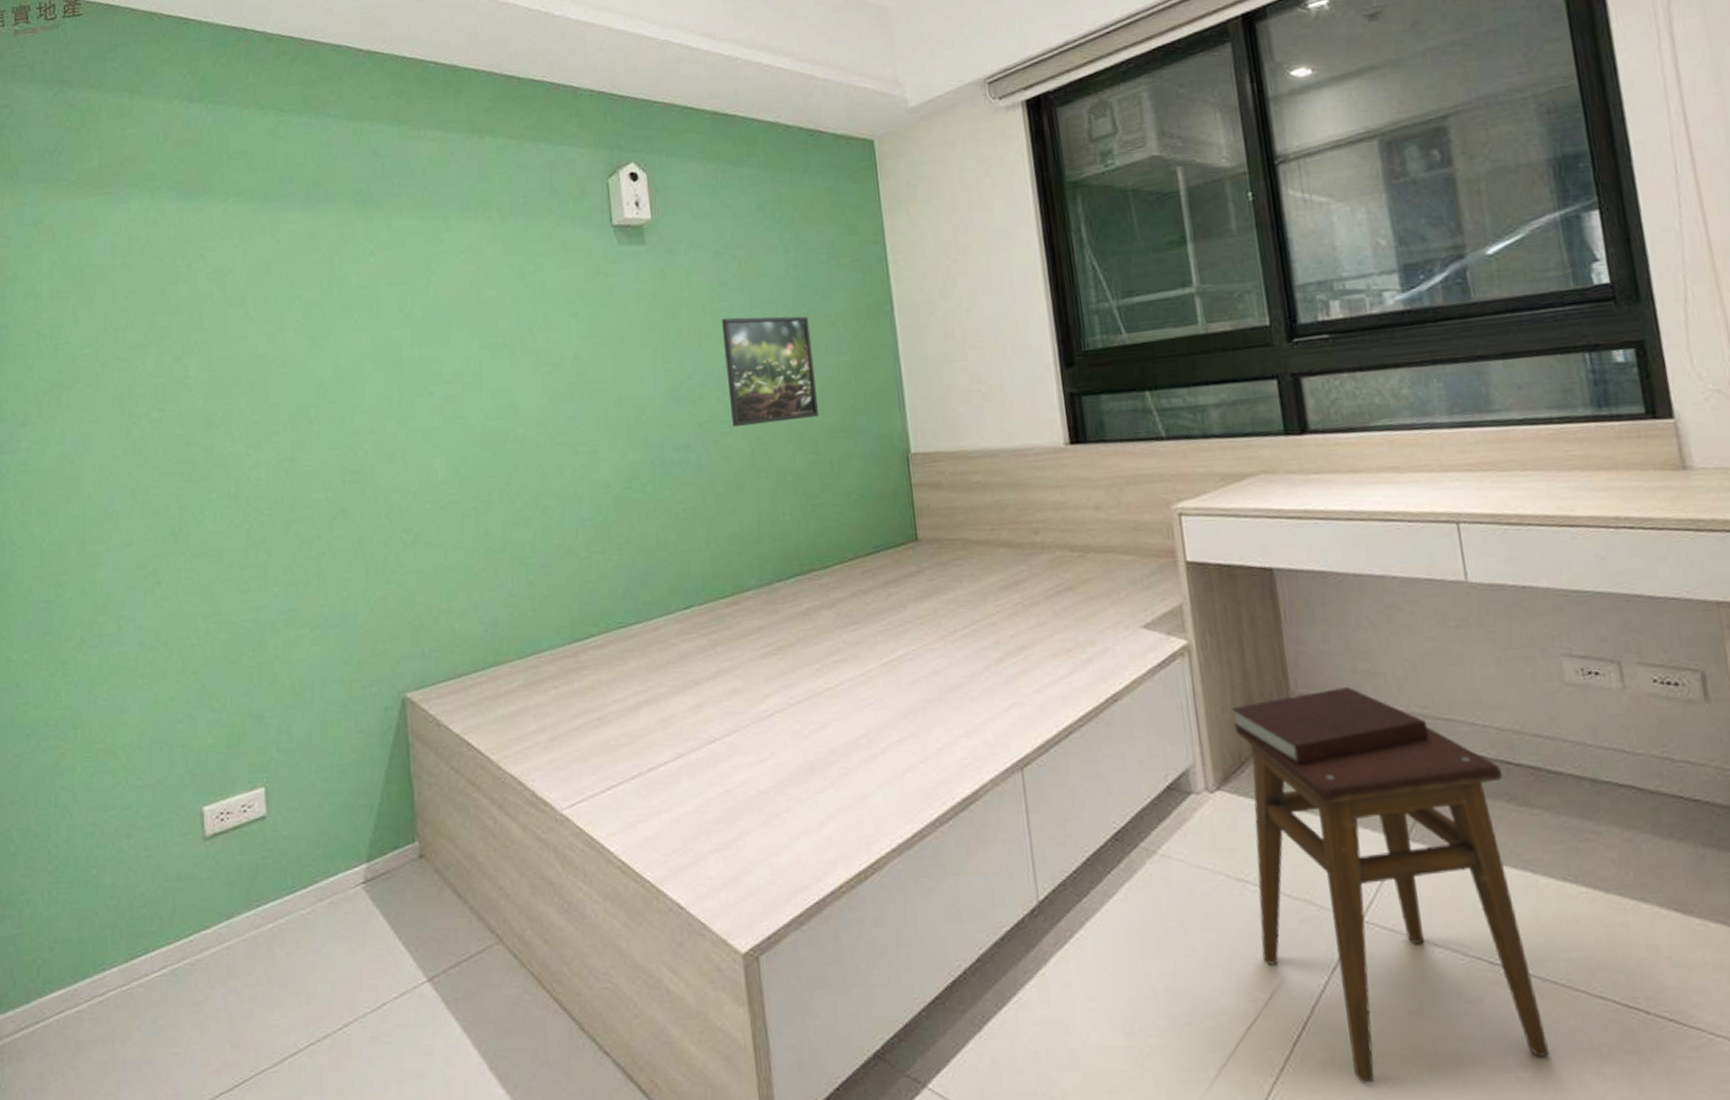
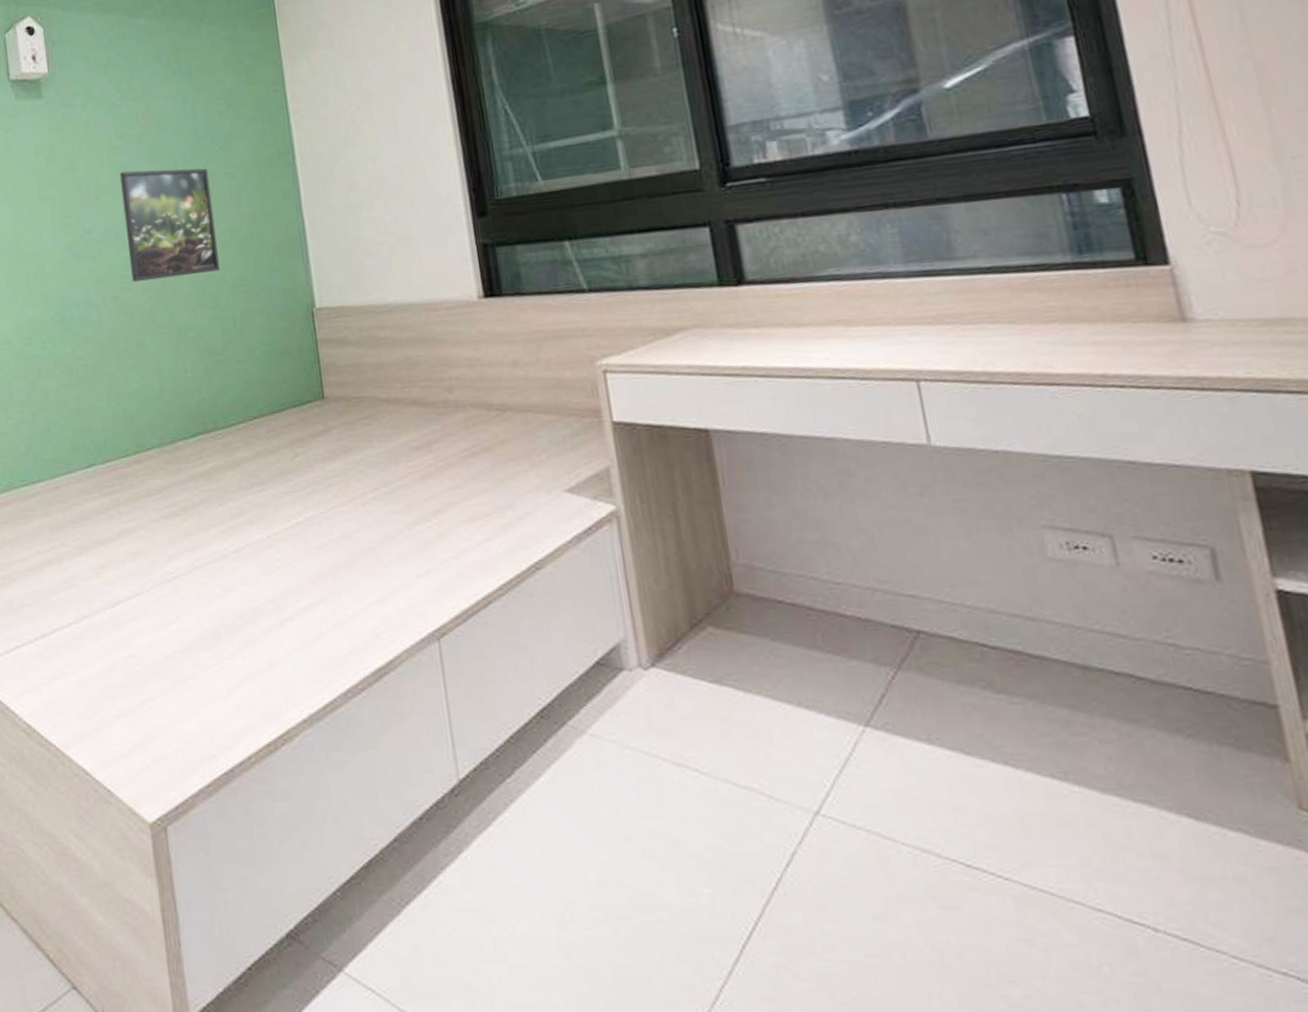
notebook: present [1232,687,1429,765] -> none [666,559,890,642]
stool: present [1234,726,1551,1083] -> none [669,599,1041,992]

